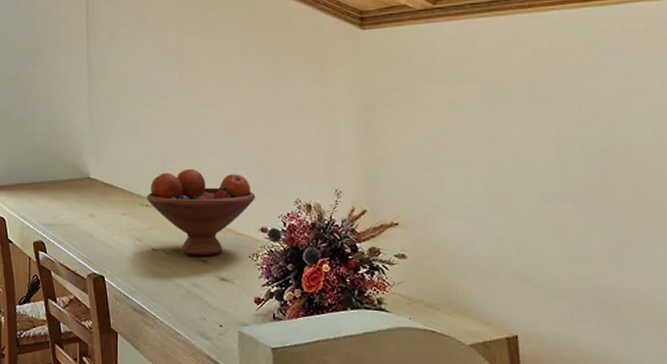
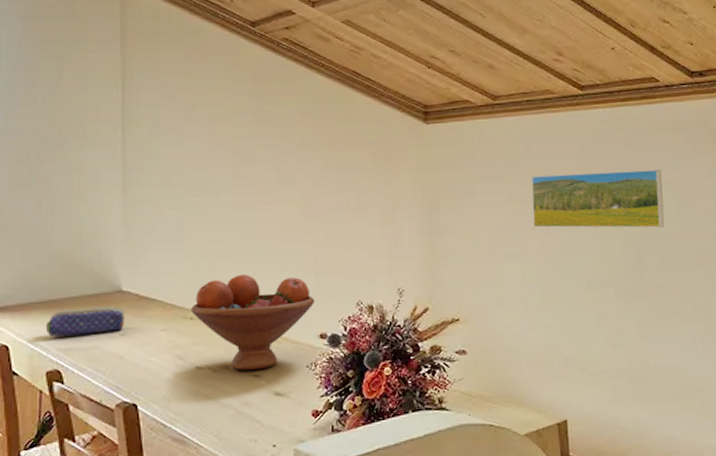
pencil case: none [31,190,93,214] -> present [45,306,125,337]
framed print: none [475,76,637,140] -> present [531,170,665,228]

